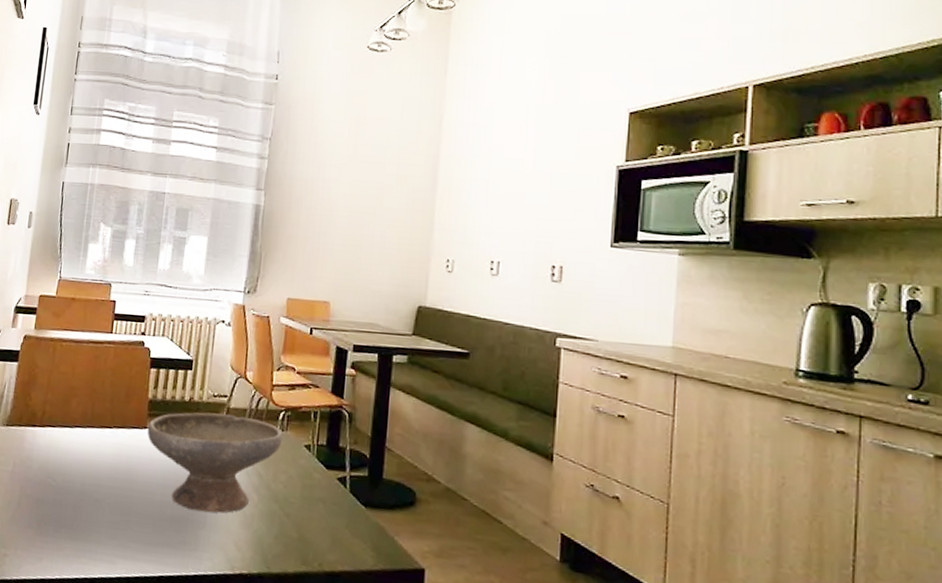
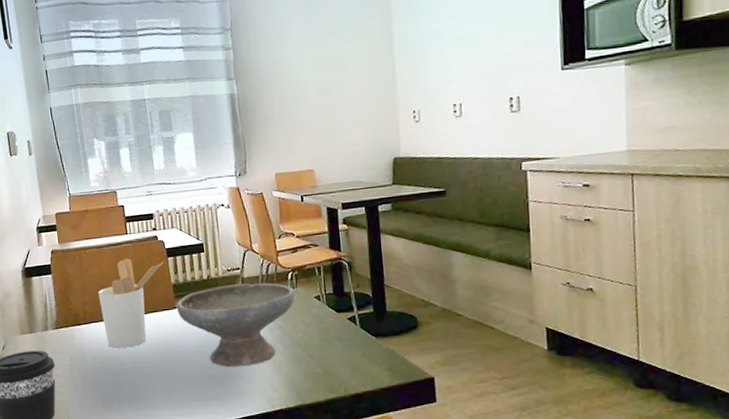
utensil holder: none [60,360,145,465] -> present [98,258,163,349]

